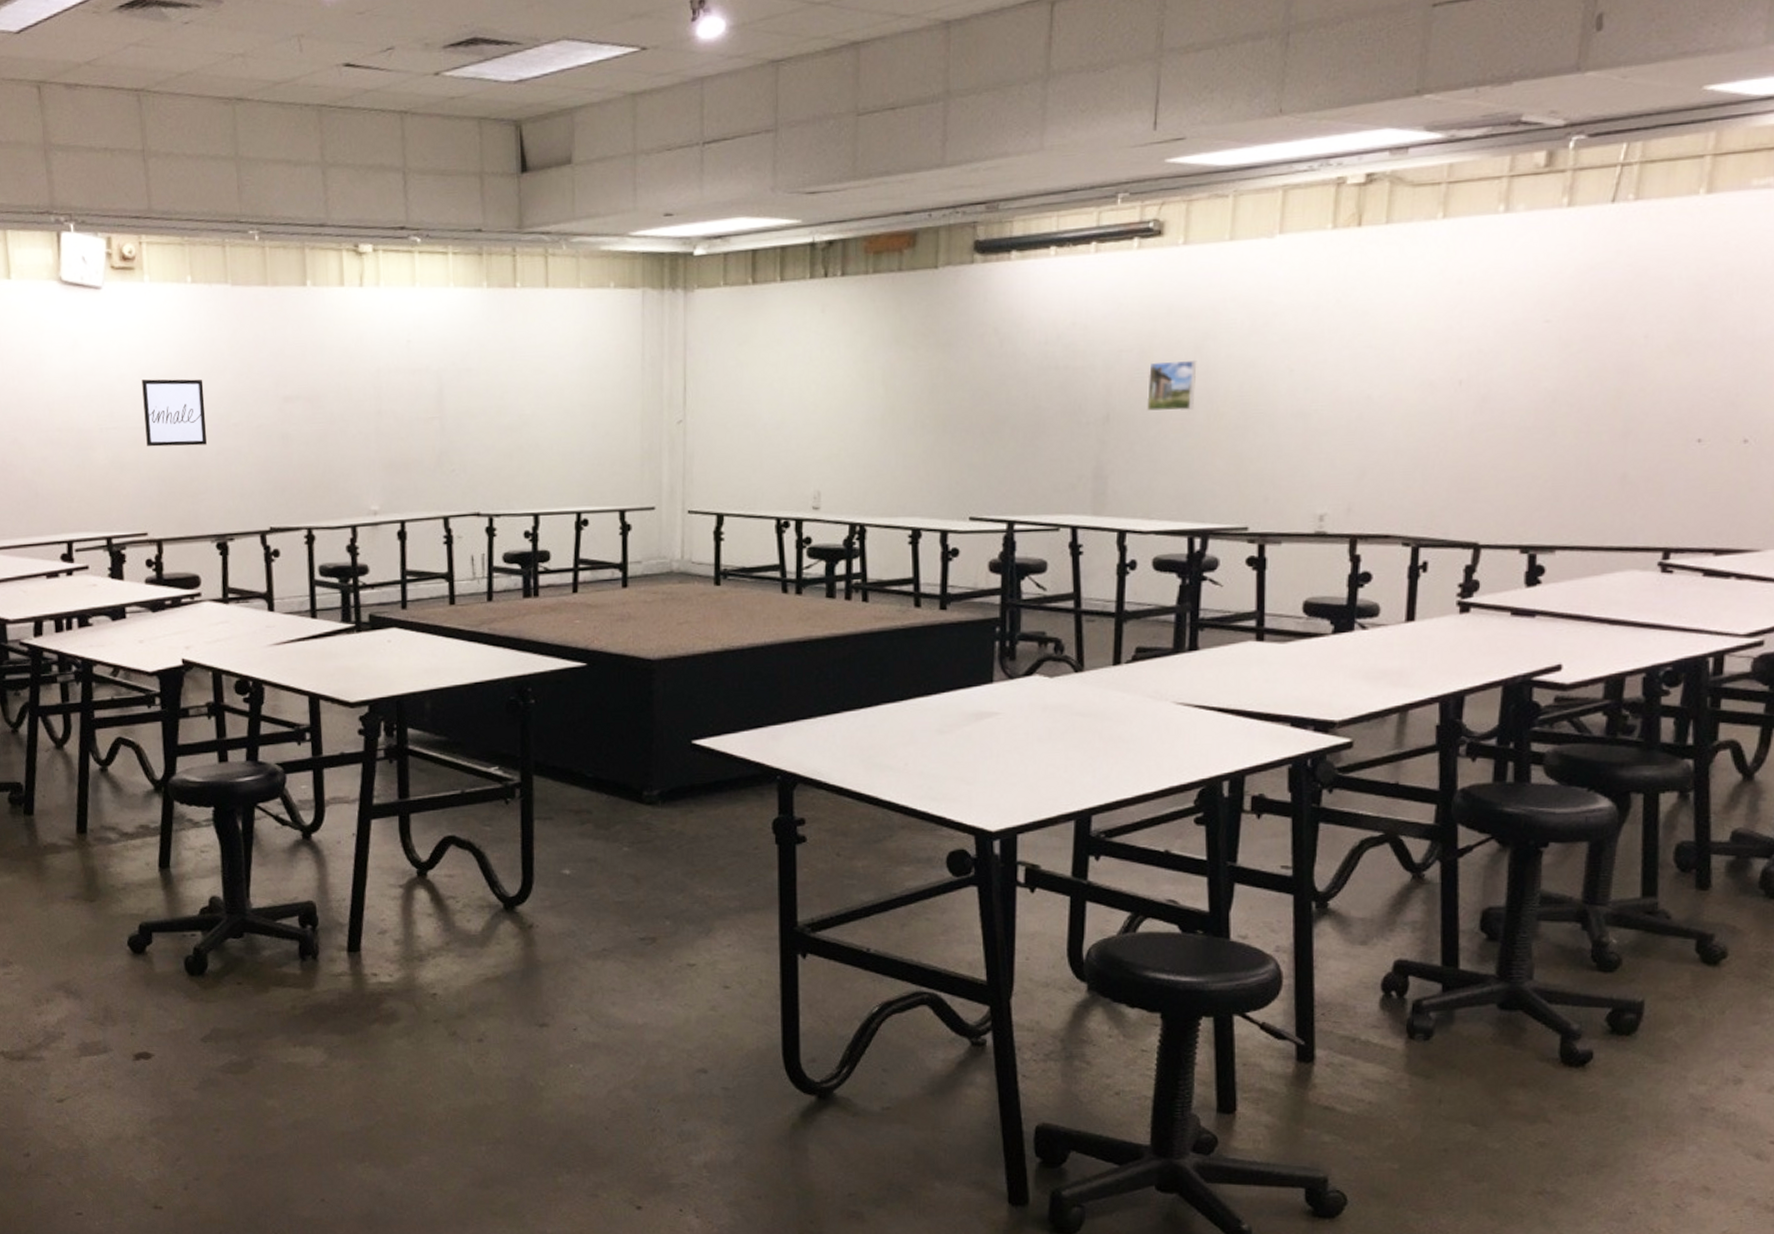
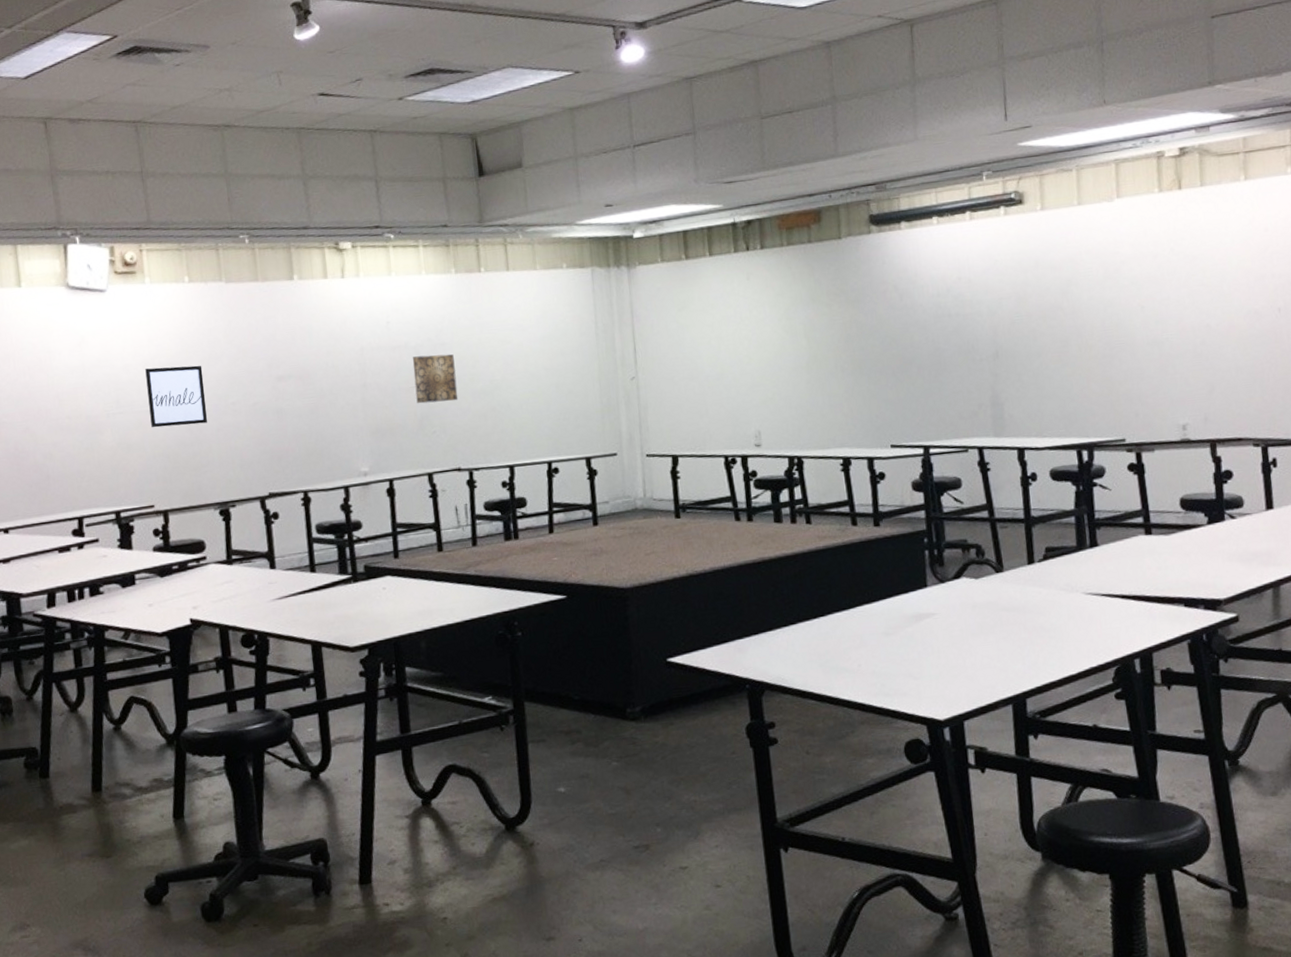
wall art: none [433,381,482,437] -> present [412,354,459,404]
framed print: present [1147,359,1197,412] -> none [1026,303,1067,347]

